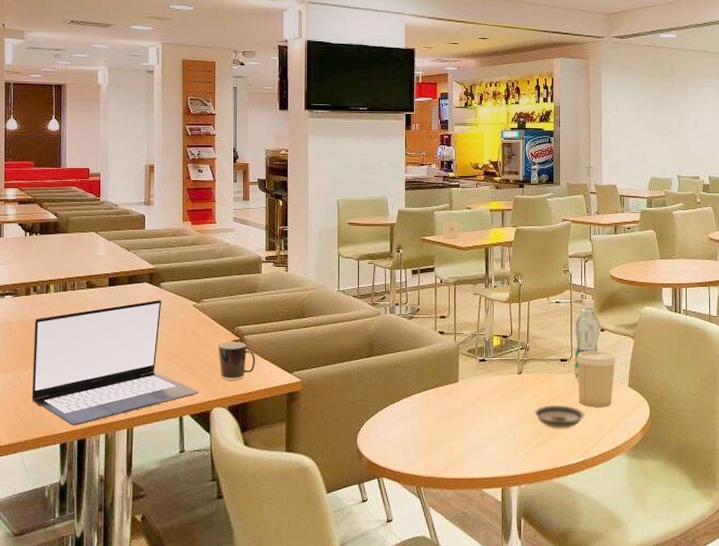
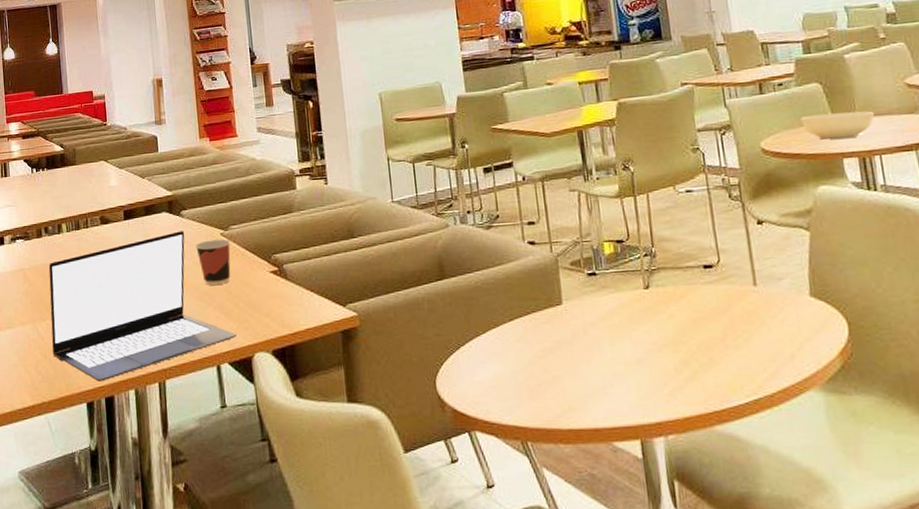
cup: none [170,310,201,348] -> present [195,239,231,285]
mug: present [218,342,256,381] -> none [253,272,300,320]
mug: present [442,221,464,240] -> none [517,102,547,126]
saucer: present [534,405,585,429] -> none [674,326,750,358]
bottle: present [574,299,600,380] -> none [718,182,757,292]
cup: present [577,351,616,407] -> none [726,250,788,327]
bowl: none [638,253,687,273] -> present [799,110,875,140]

